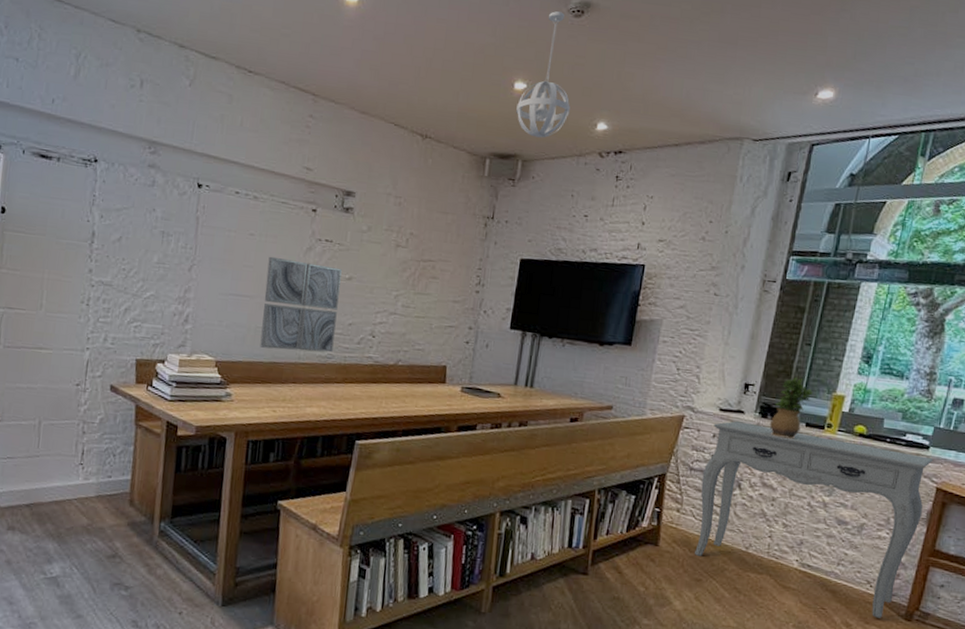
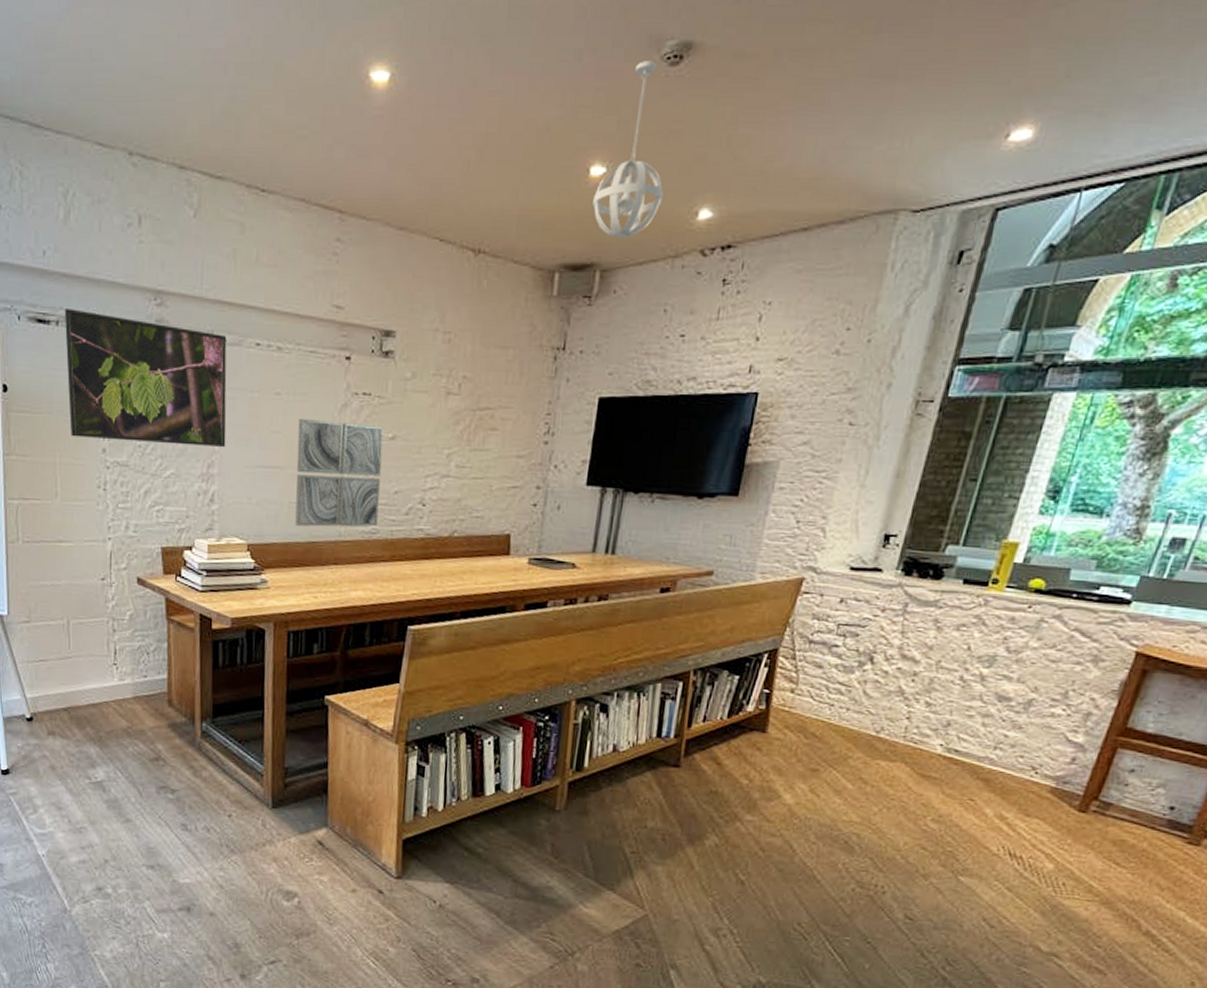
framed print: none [61,148,211,275] -> present [64,309,227,447]
console table: present [695,421,934,618] -> none [811,581,1136,810]
potted plant: present [769,377,814,439] -> none [914,522,977,600]

